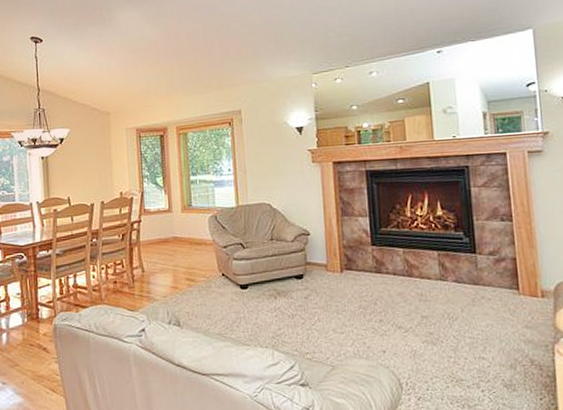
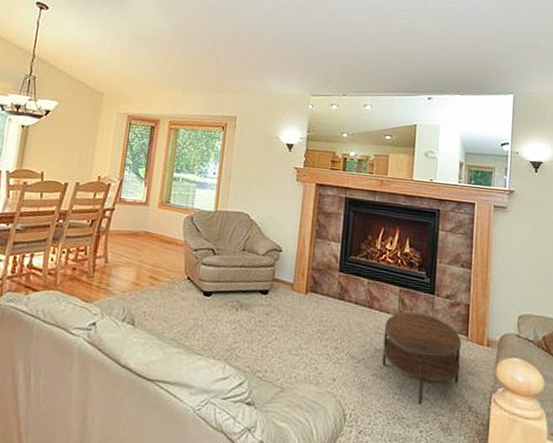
coffee table: none [428,274,516,365] -> present [382,312,461,405]

